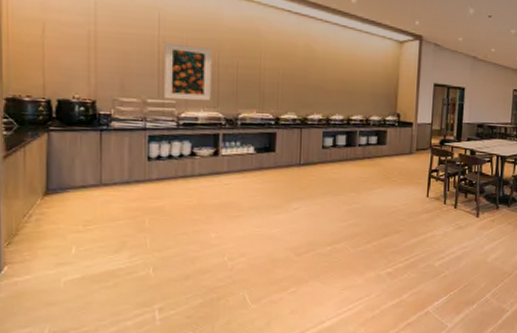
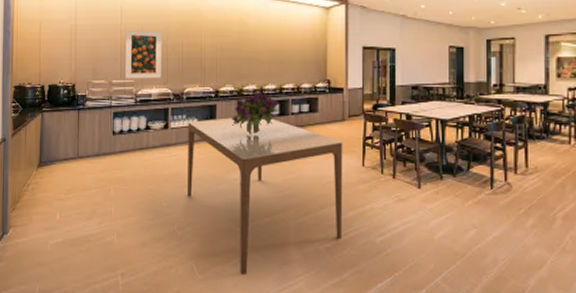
dining table: none [241,146,409,302] -> present [188,117,343,276]
bouquet: none [292,122,346,164] -> present [231,93,279,134]

